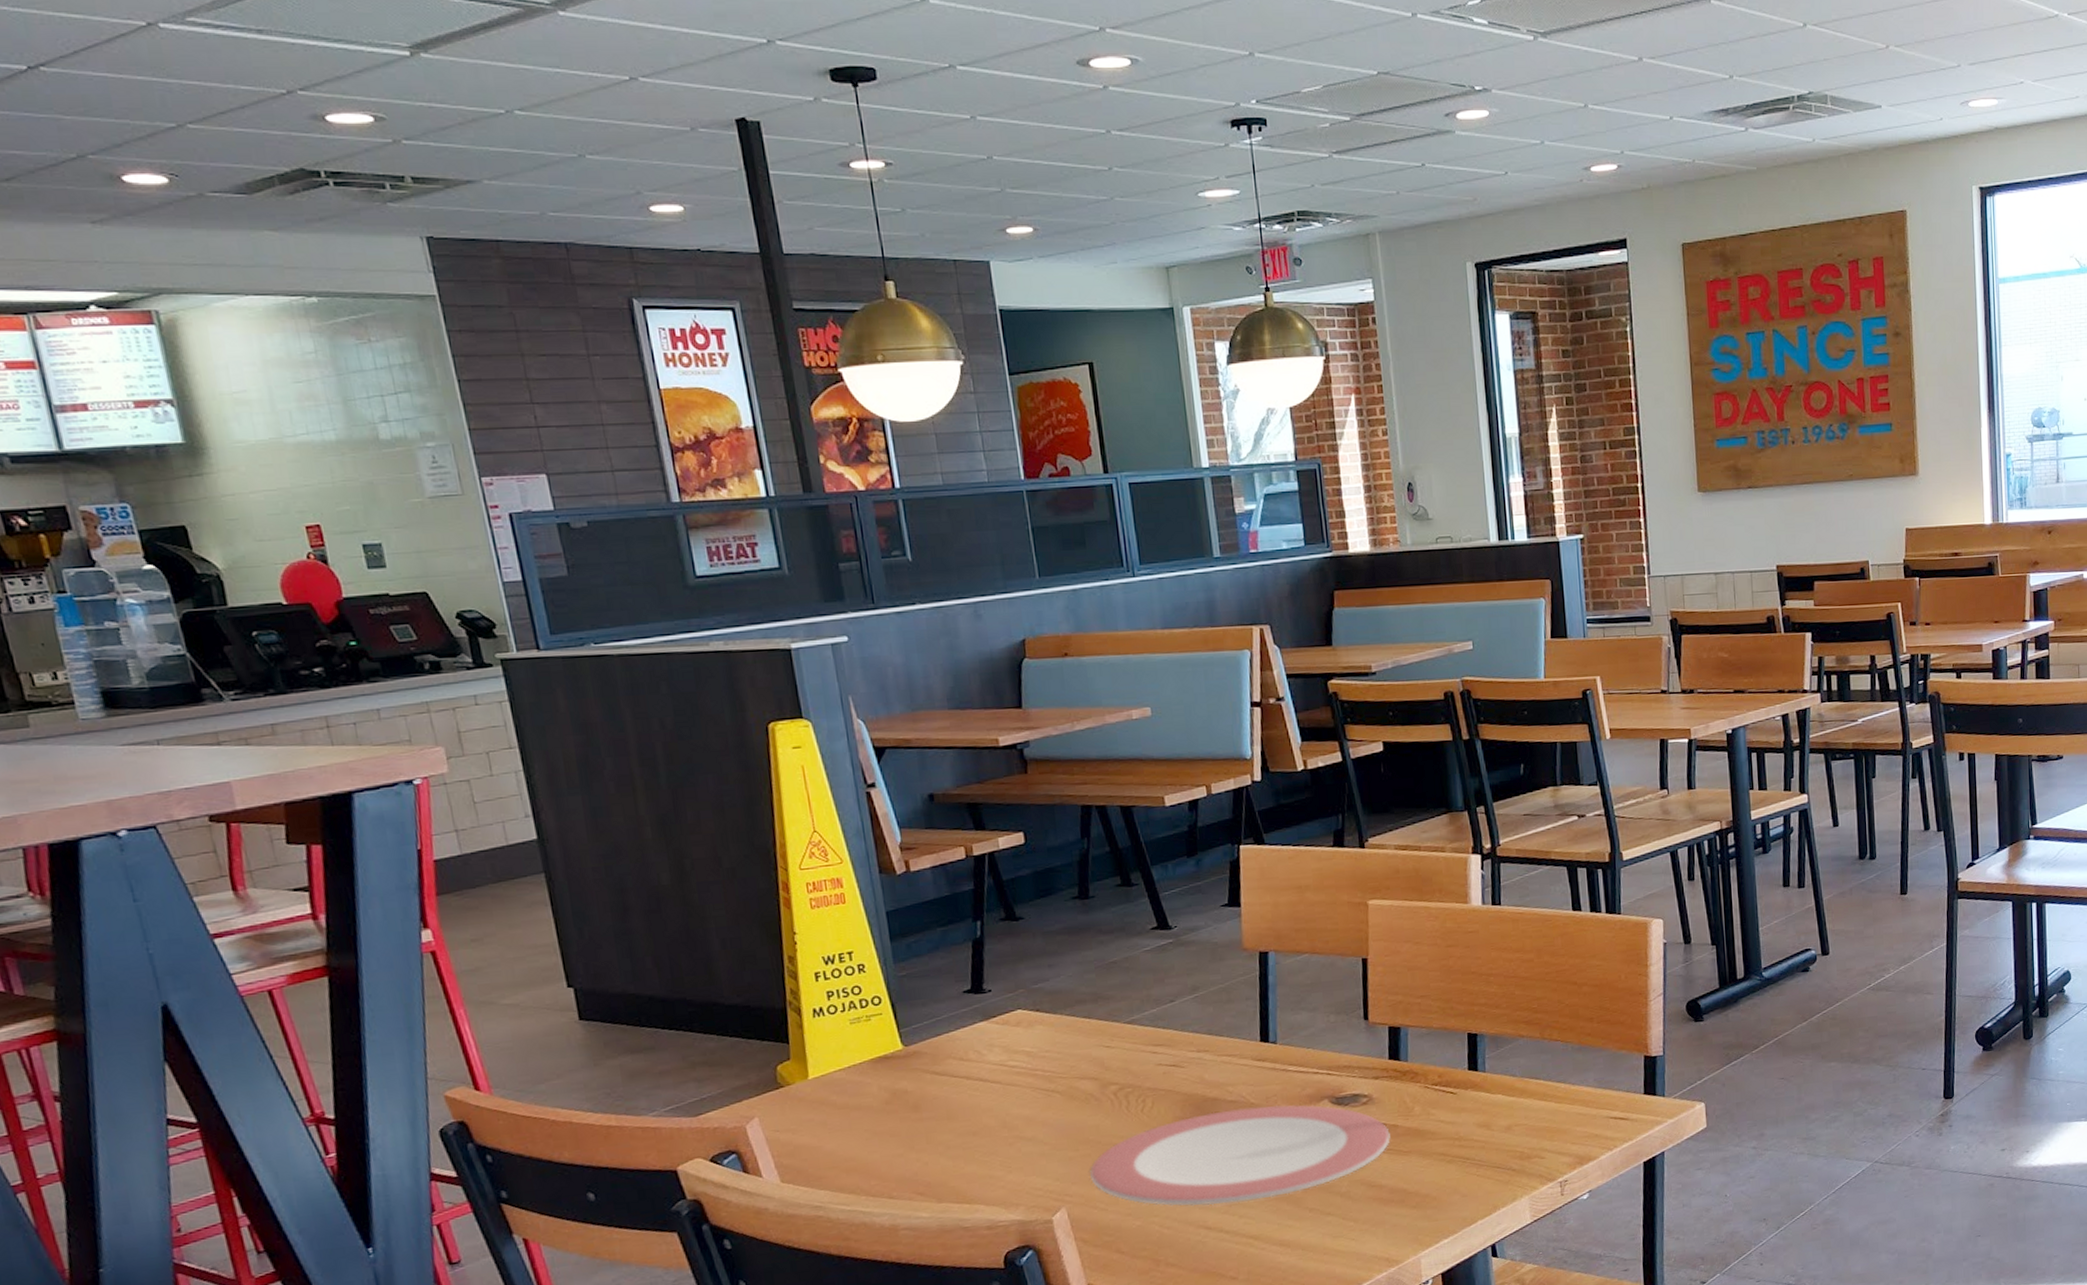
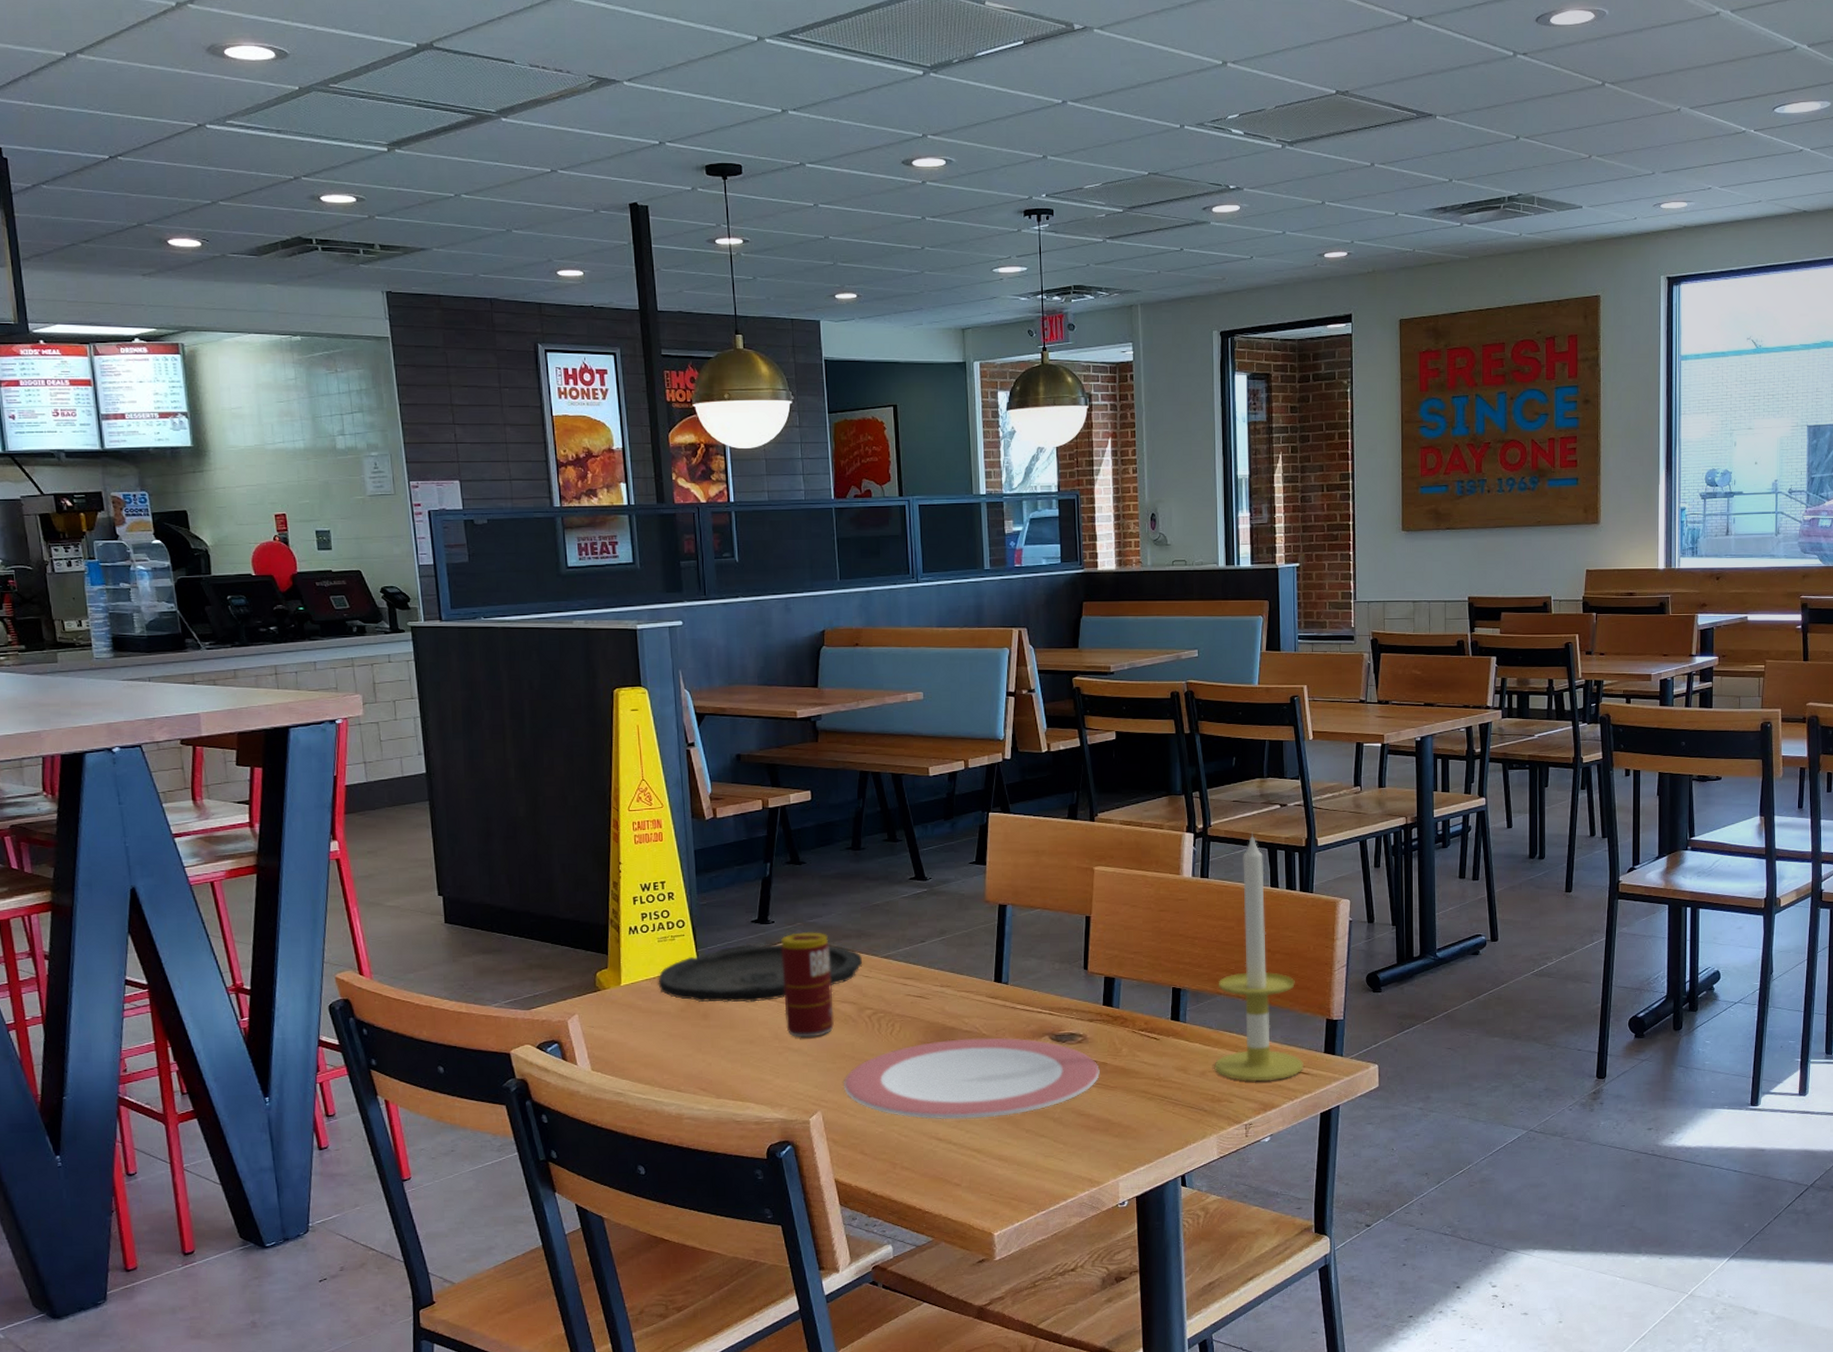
plate: none [853,1012,1103,1091] -> present [658,944,863,1003]
beverage can: none [1001,998,1074,1124] -> present [781,932,835,1038]
candle: none [1519,848,1622,1133] -> present [1214,832,1303,1082]

